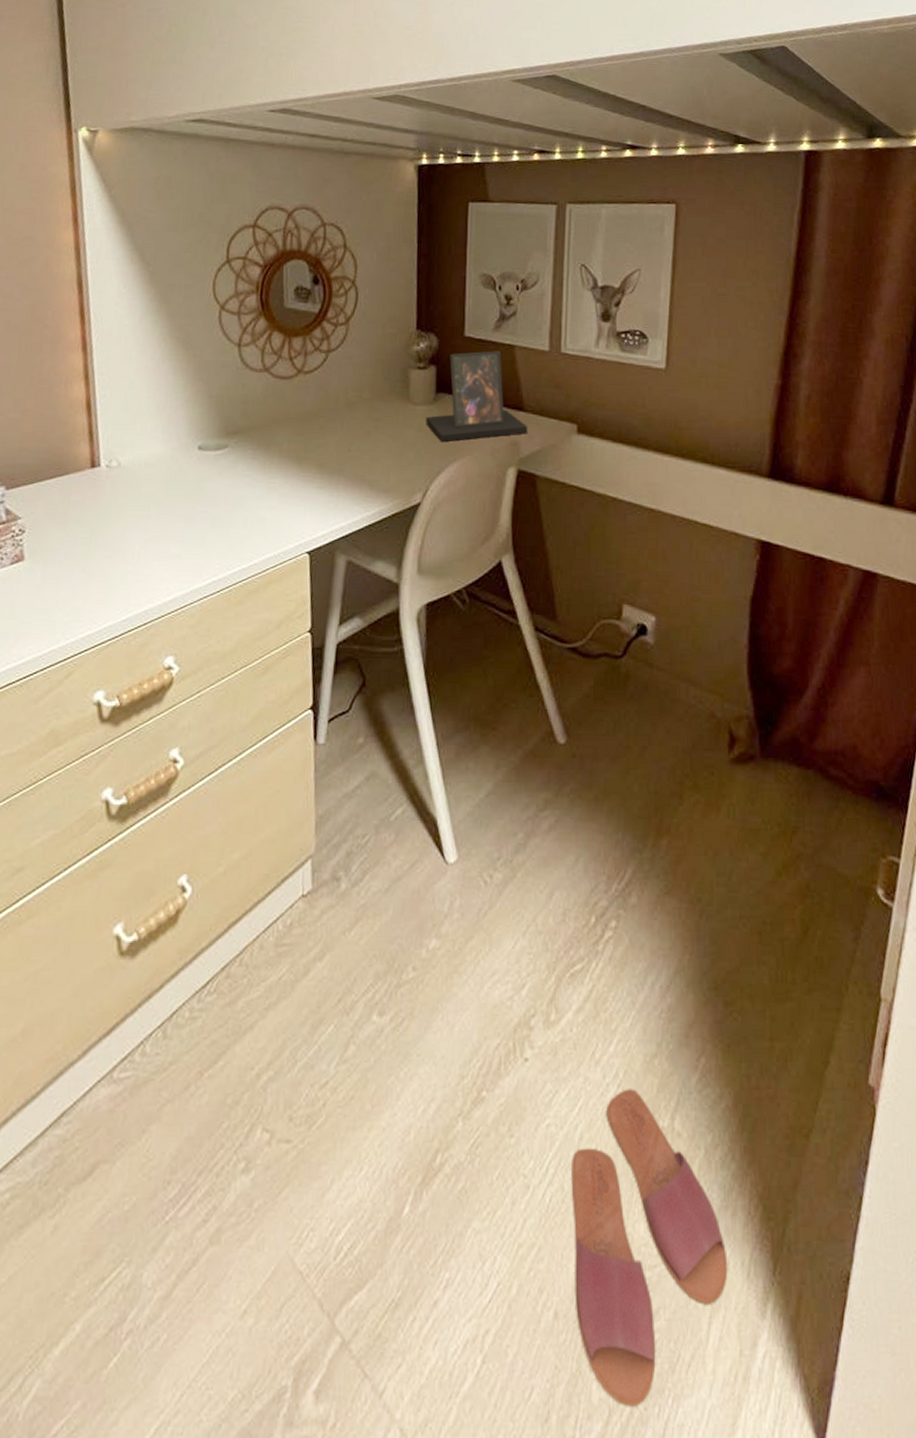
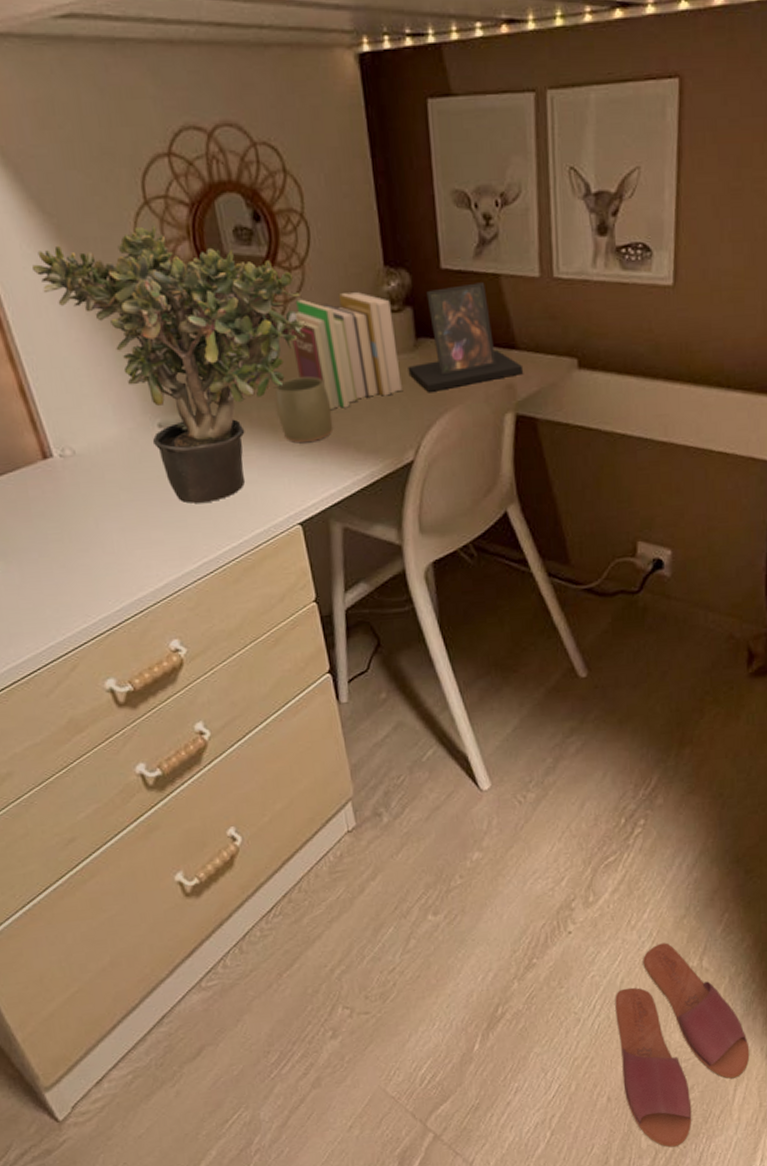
potted plant: none [123,278,343,523] -> present [32,224,306,504]
mug: none [304,417,354,476] -> present [274,376,333,442]
books: none [327,348,419,449] -> present [290,291,402,409]

